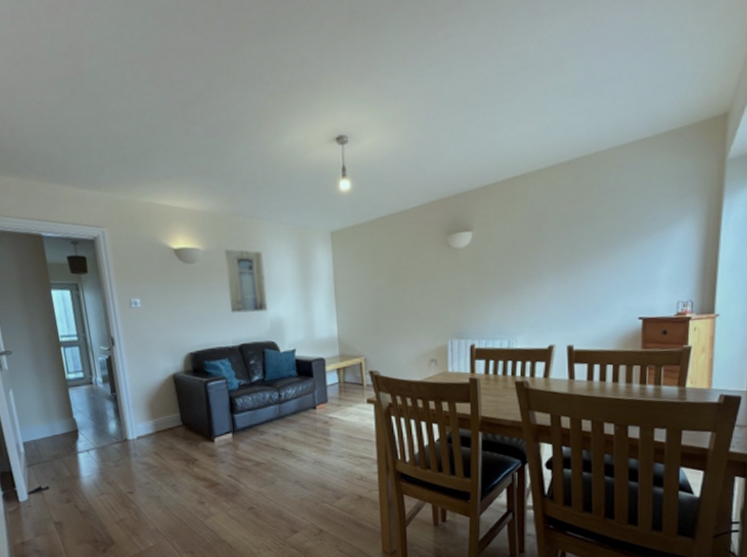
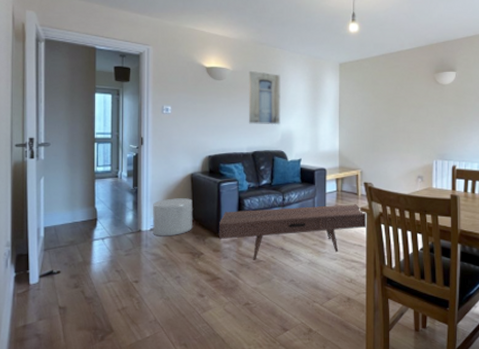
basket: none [136,401,183,445] -> present [153,198,192,236]
coffee table: none [211,396,374,463] -> present [219,204,367,260]

